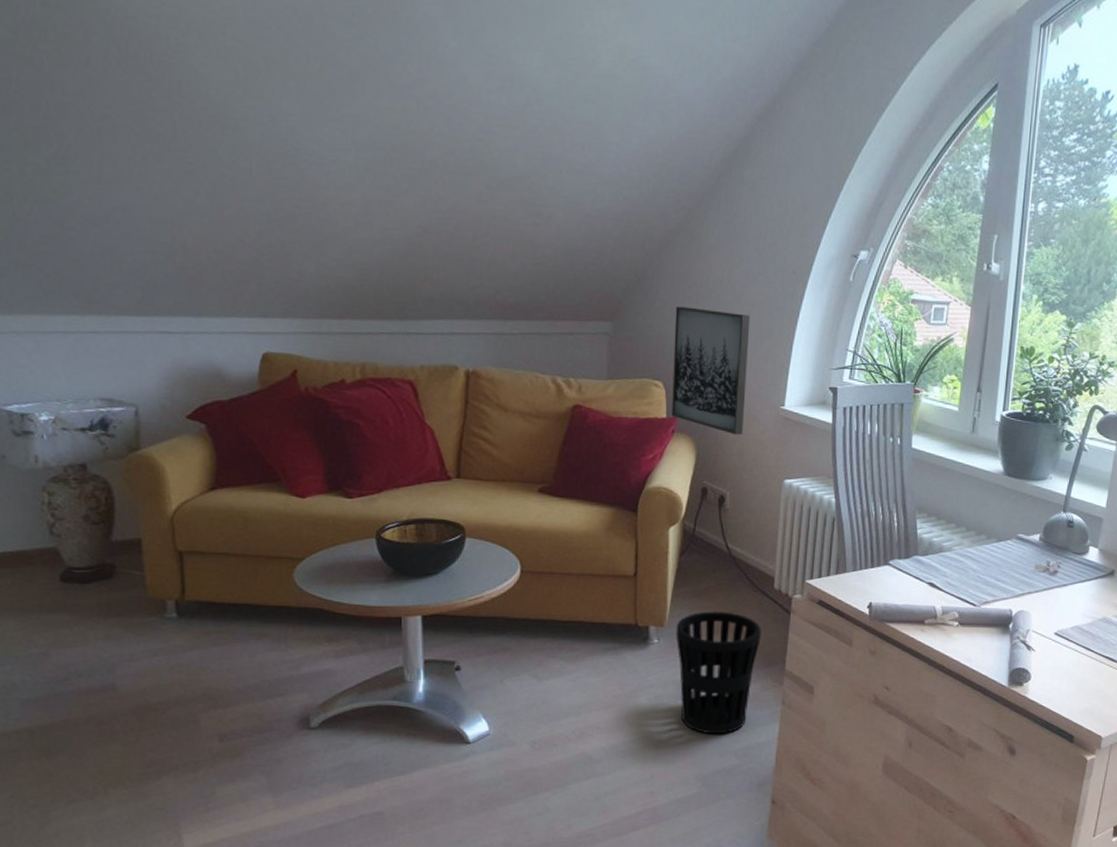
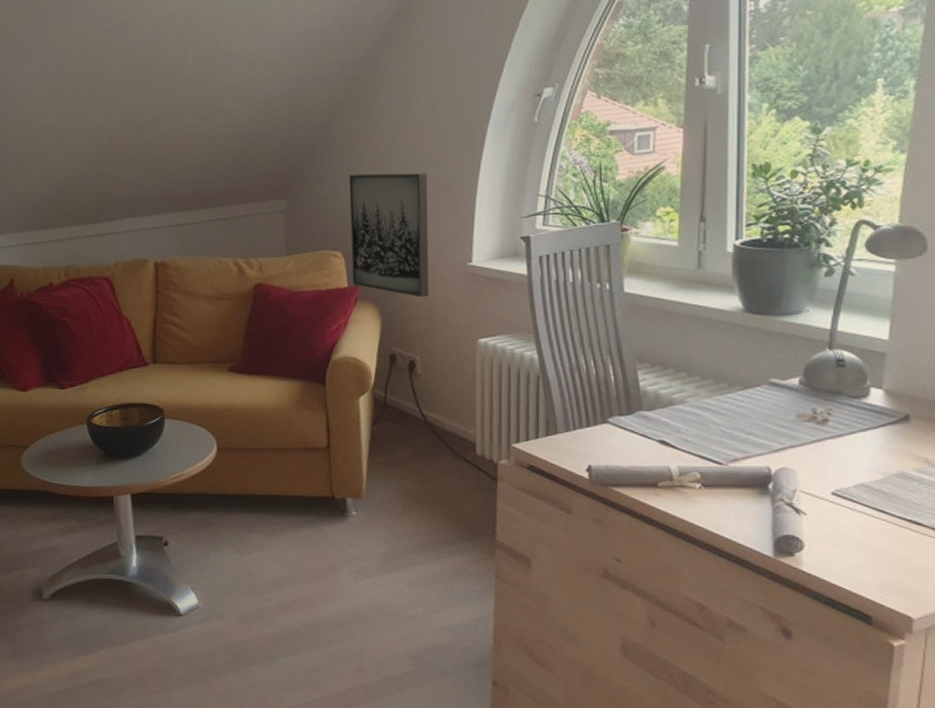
wastebasket: present [675,611,761,734] -> none [374,481,466,610]

